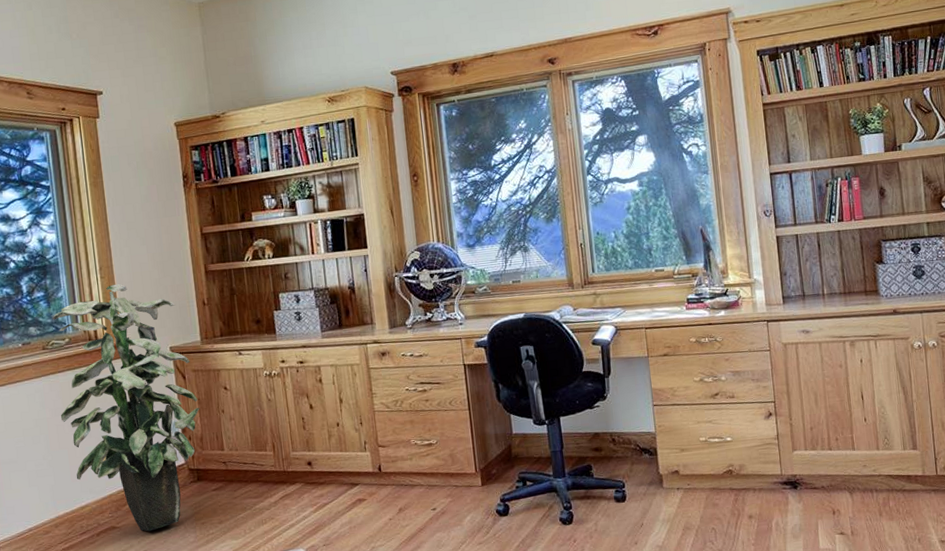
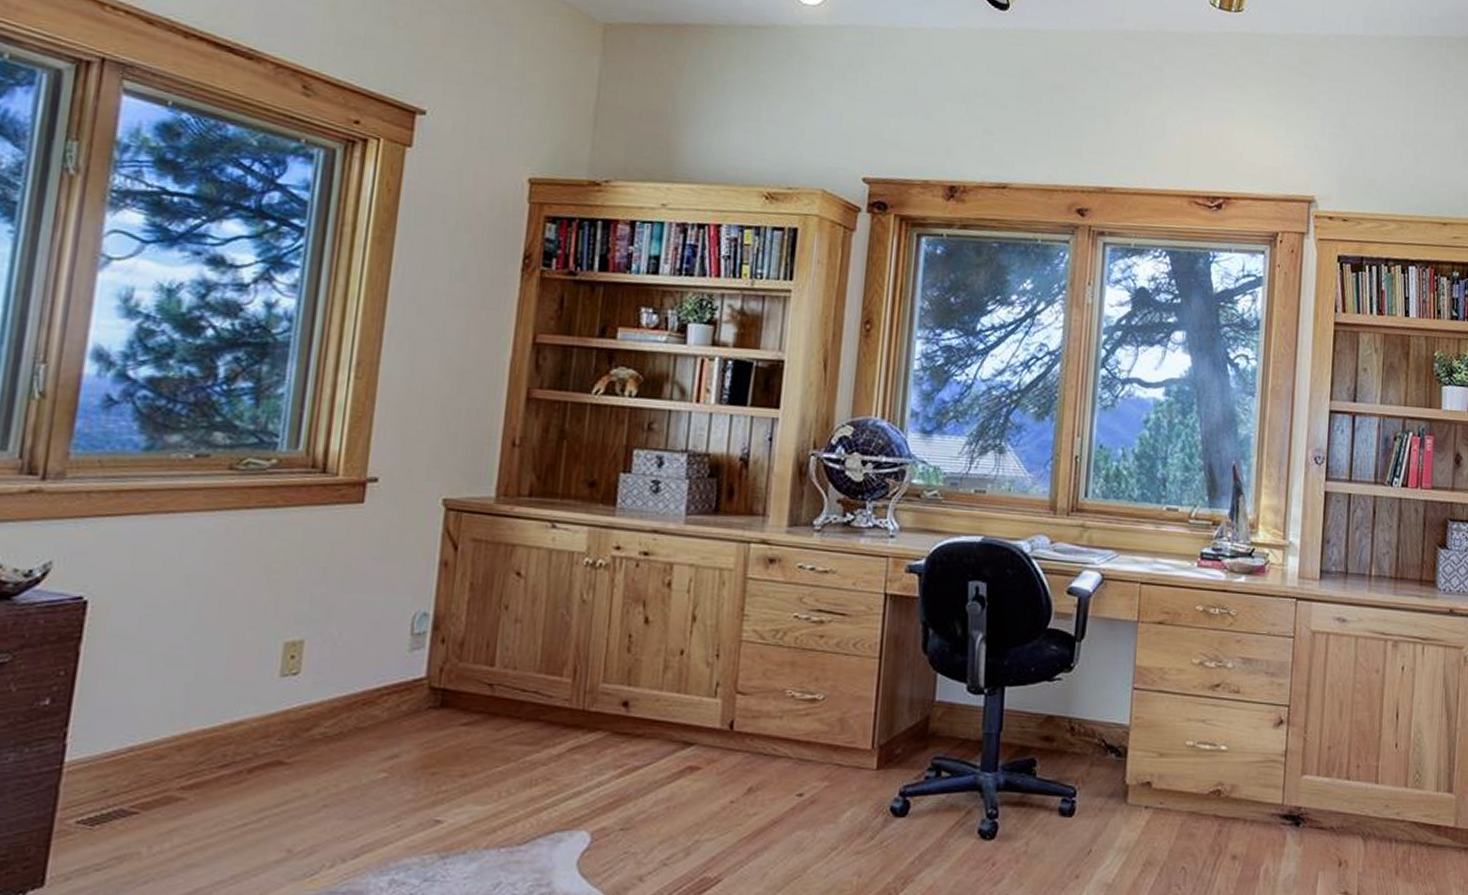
indoor plant: present [52,283,200,532] -> none [231,390,472,776]

